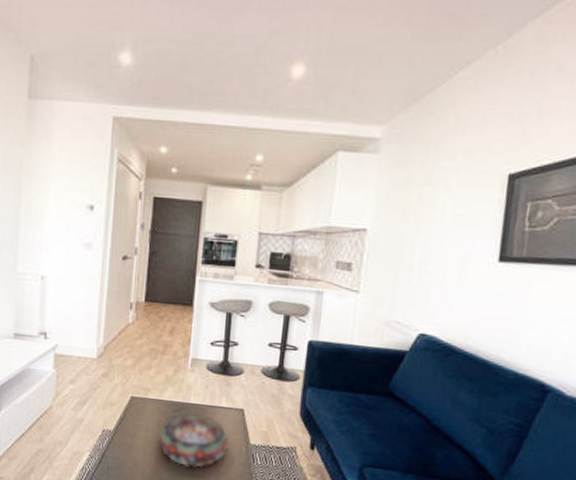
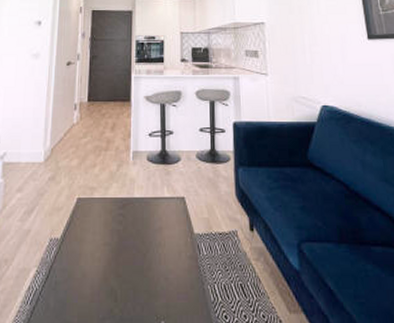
decorative bowl: present [158,413,230,468] -> none [106,209,175,268]

